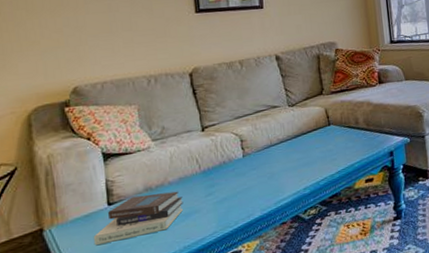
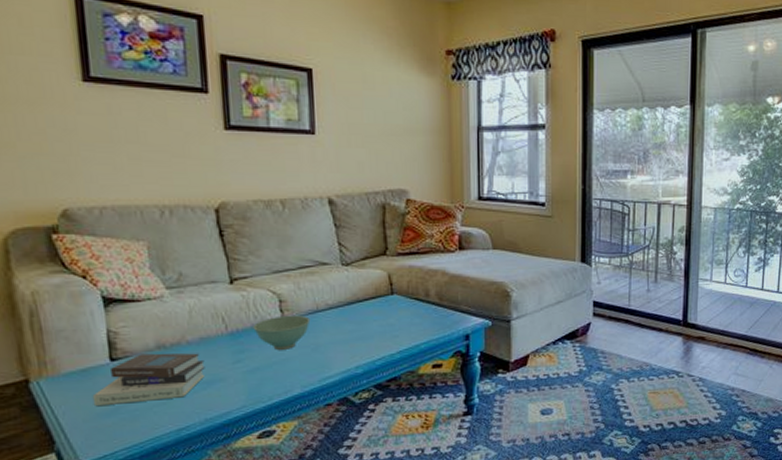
bowl: none [220,150,266,181] -> present [253,315,311,350]

